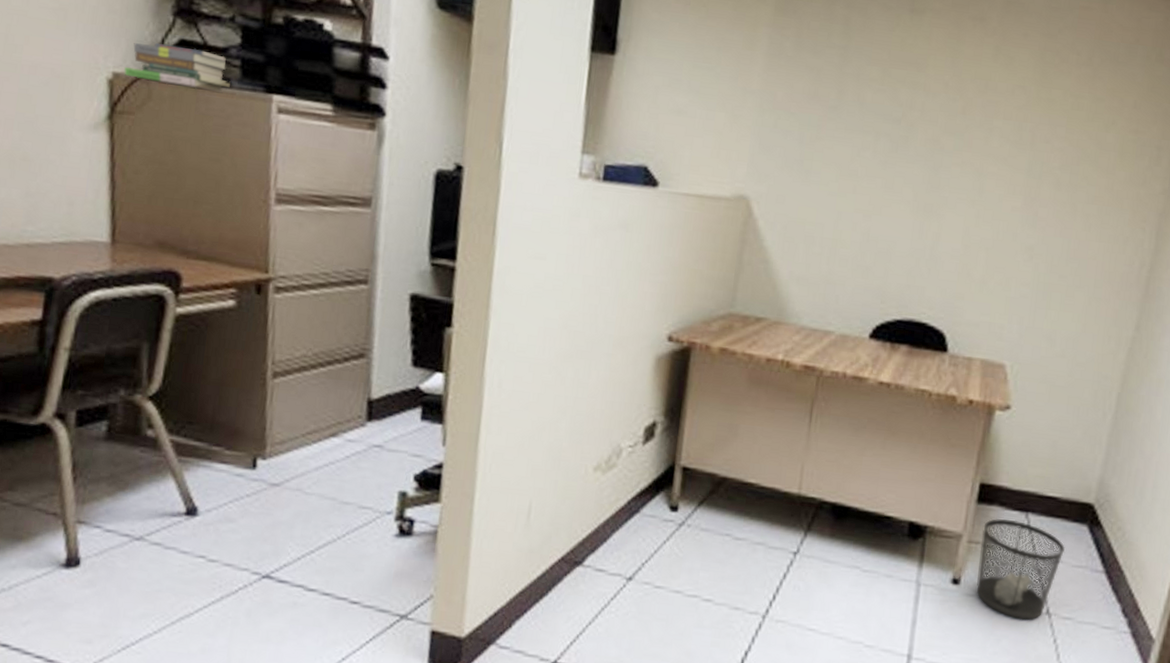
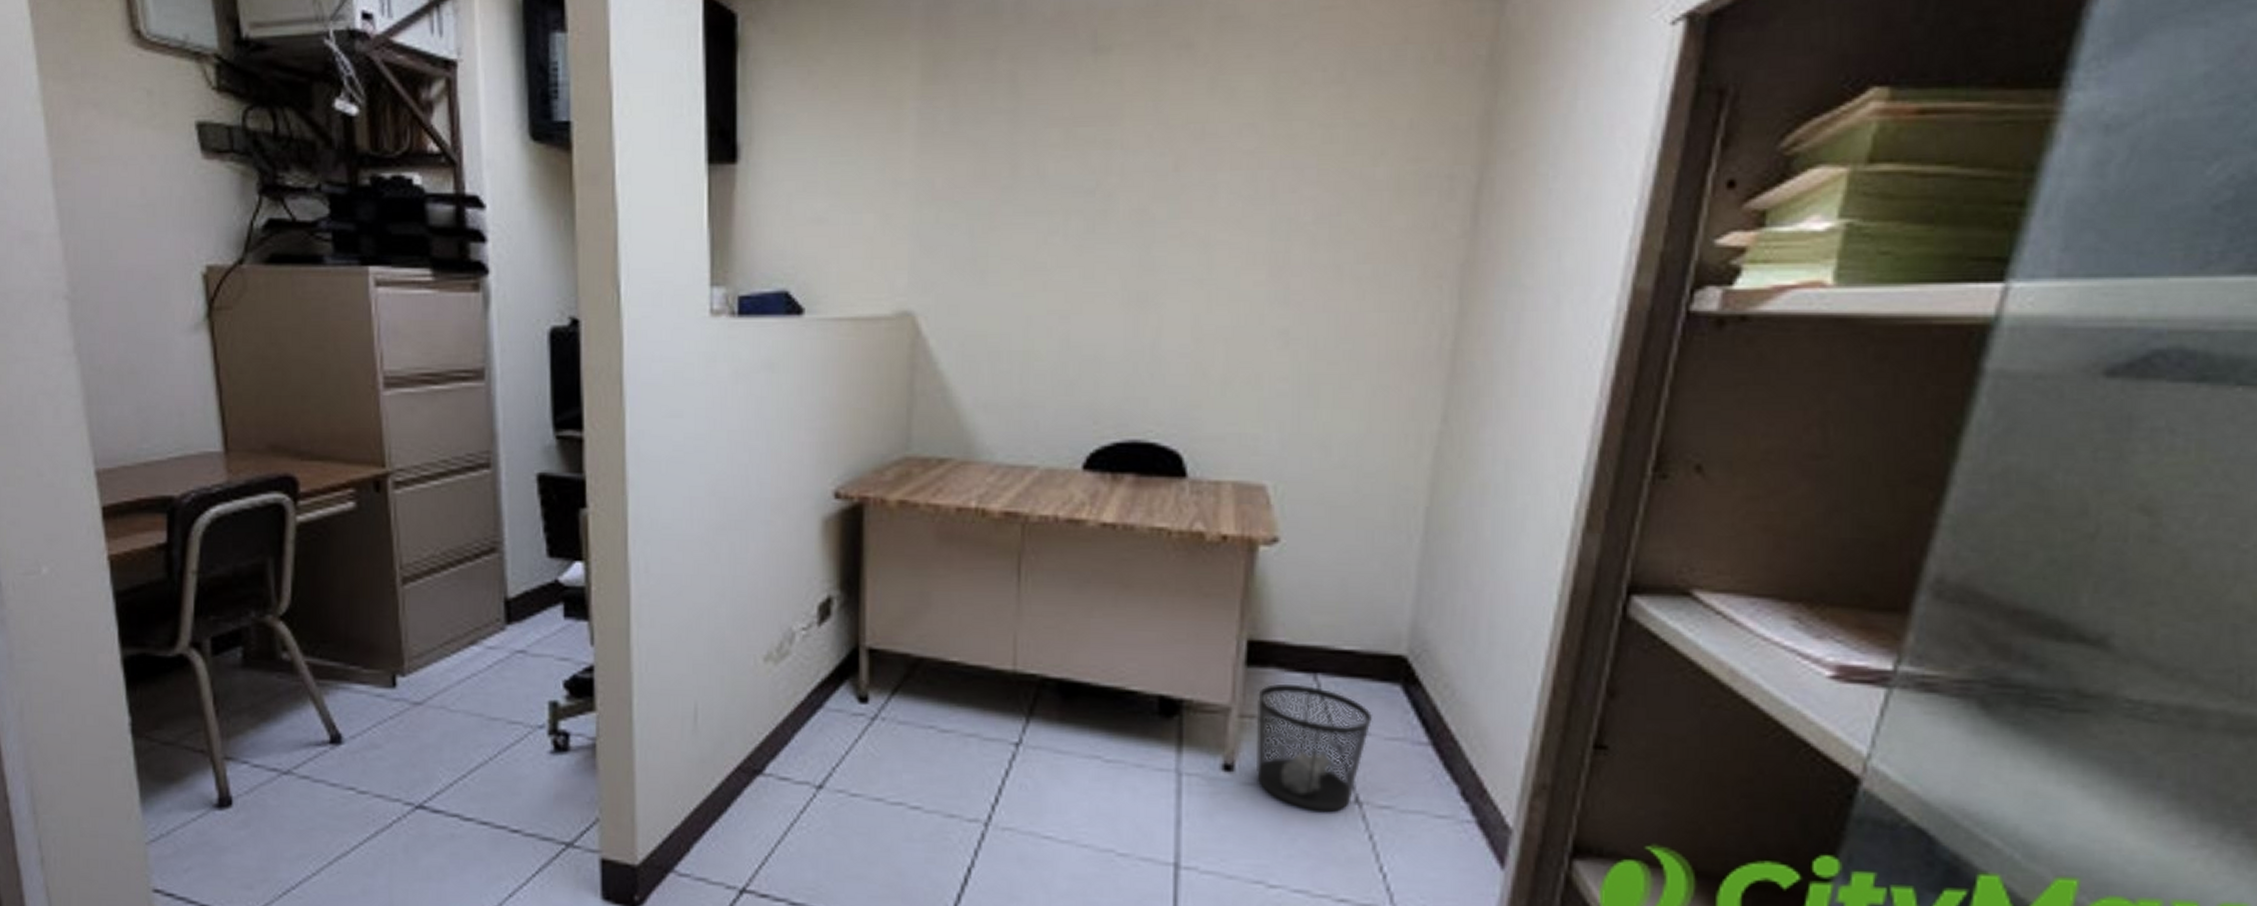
books: present [124,43,230,94] -> none [217,227,324,273]

